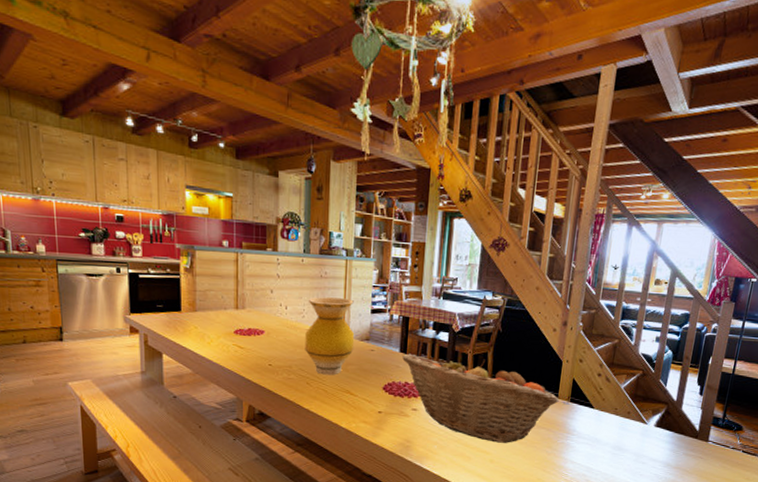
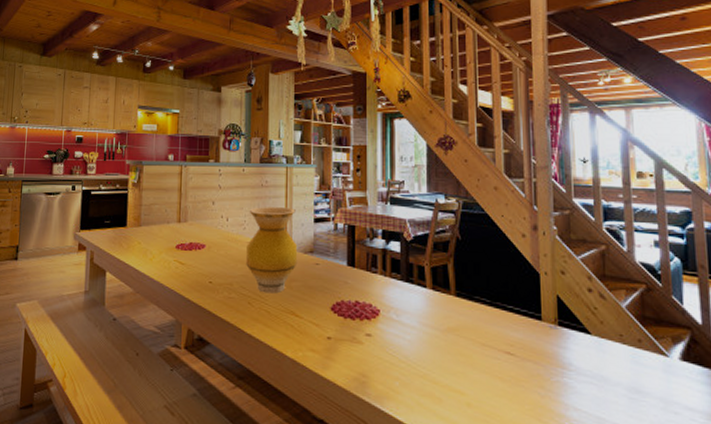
fruit basket: present [402,353,559,443] -> none [351,267,544,381]

